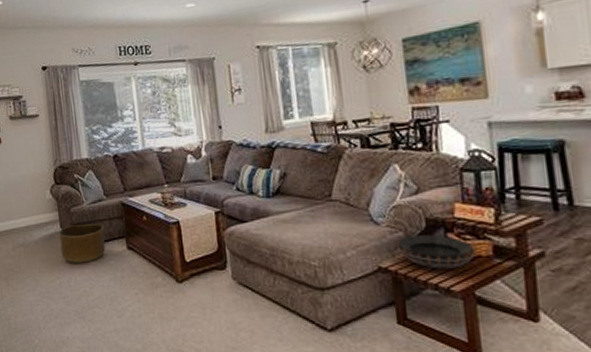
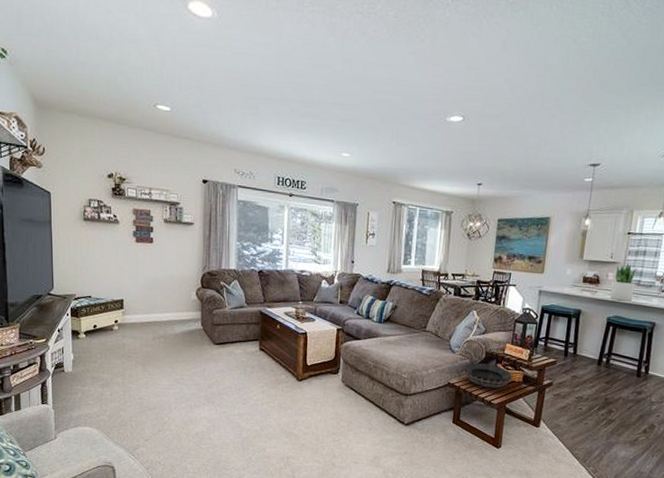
basket: present [59,224,106,263] -> none [199,325,242,358]

